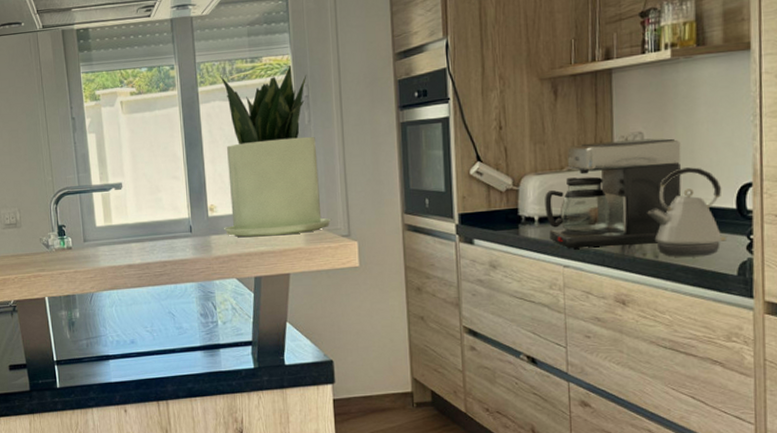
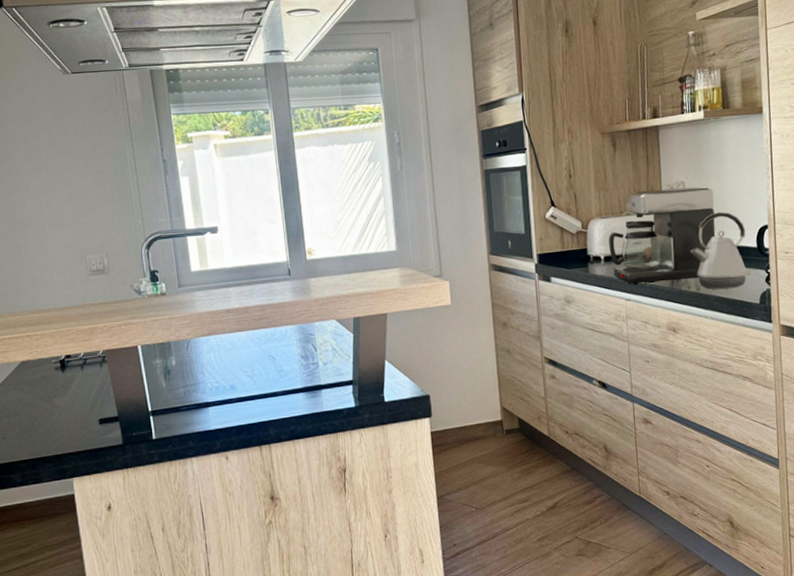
planter: present [221,65,332,238] -> none [316,114,425,280]

